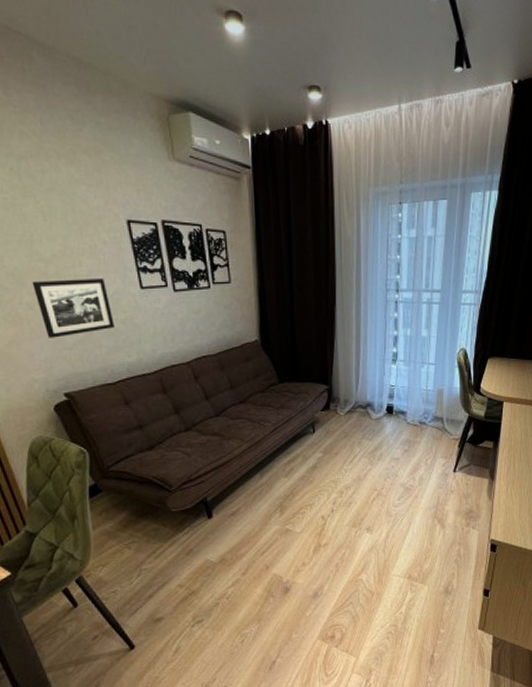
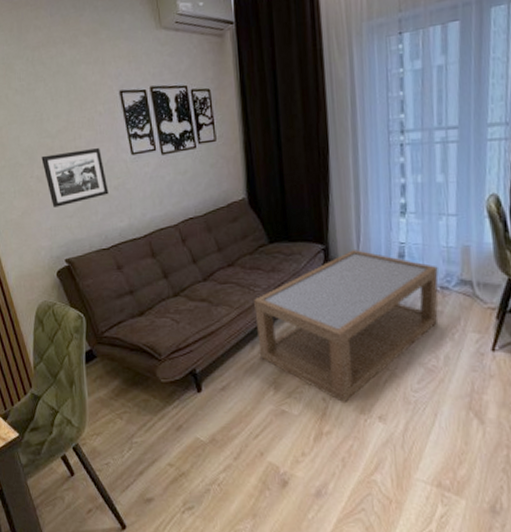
coffee table: none [264,390,419,519] -> present [254,250,439,402]

